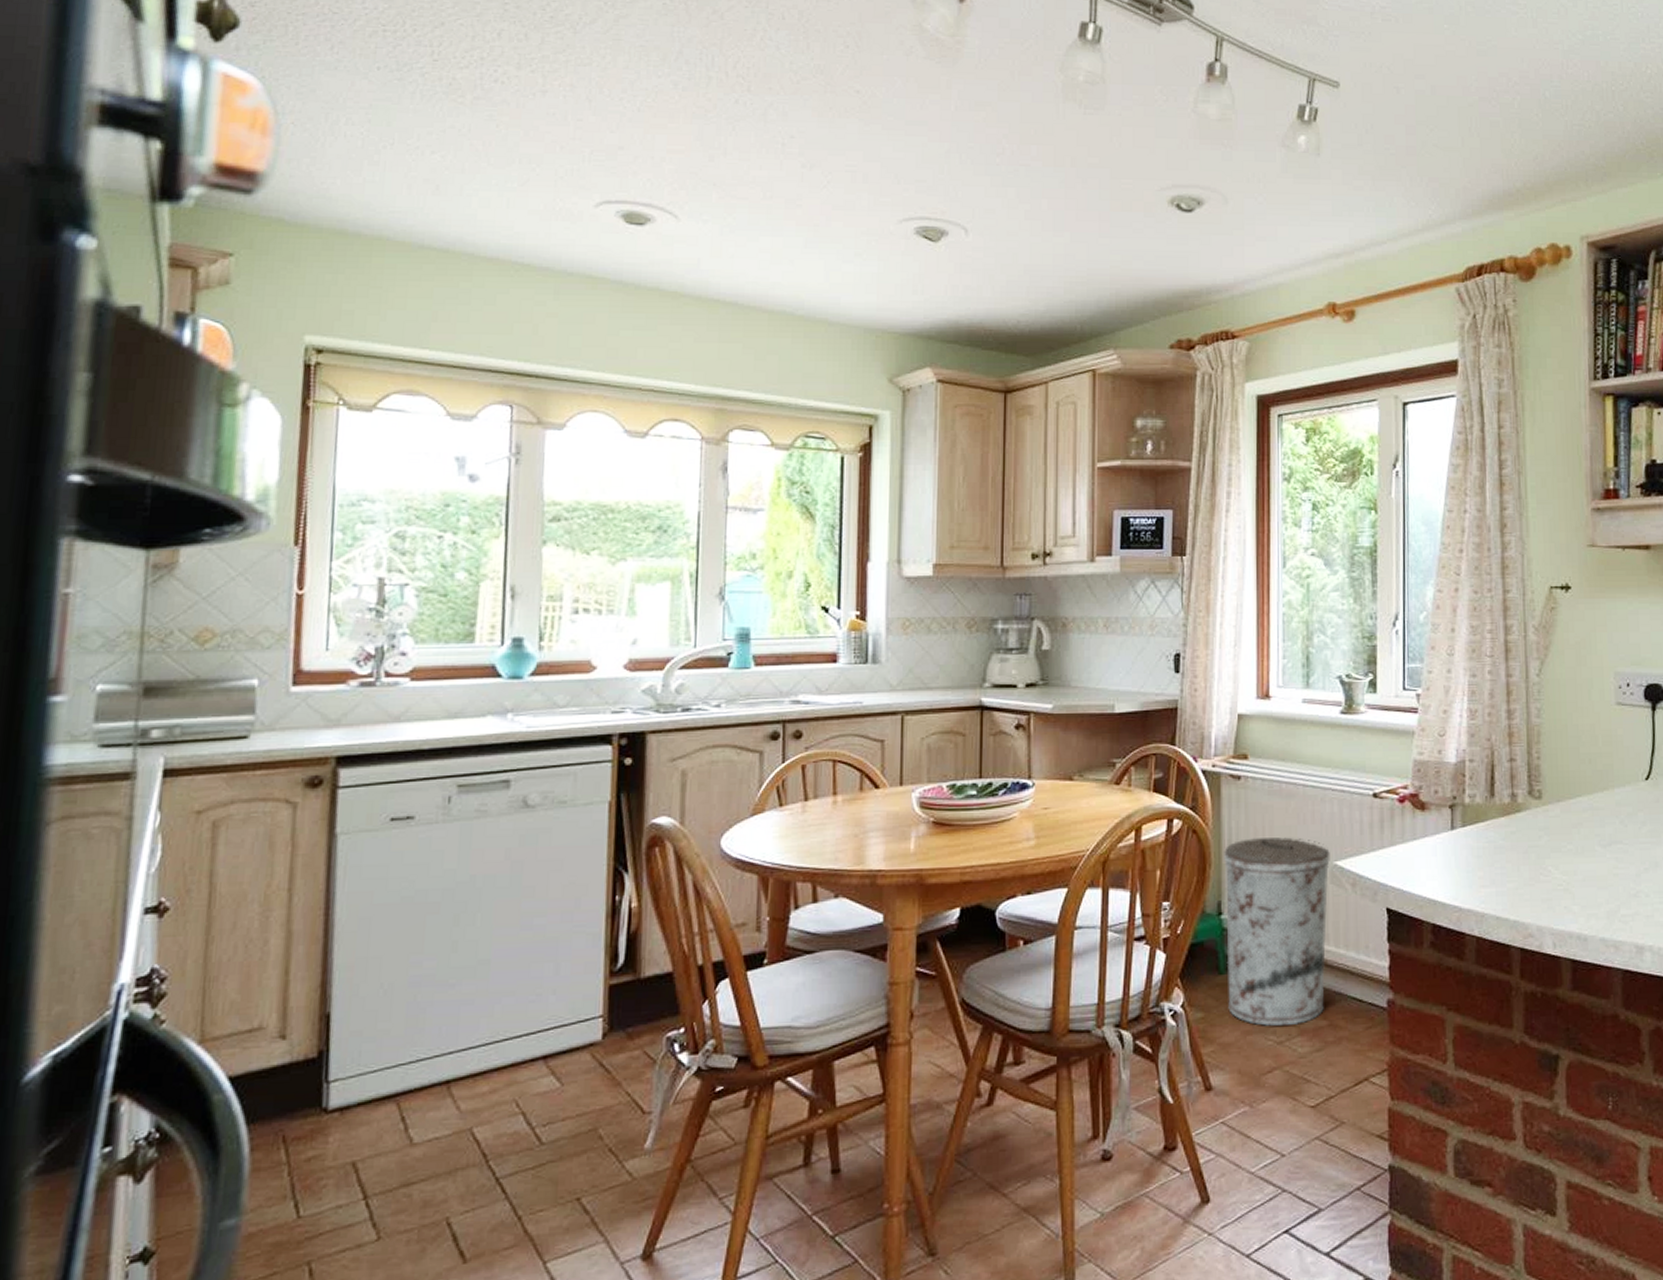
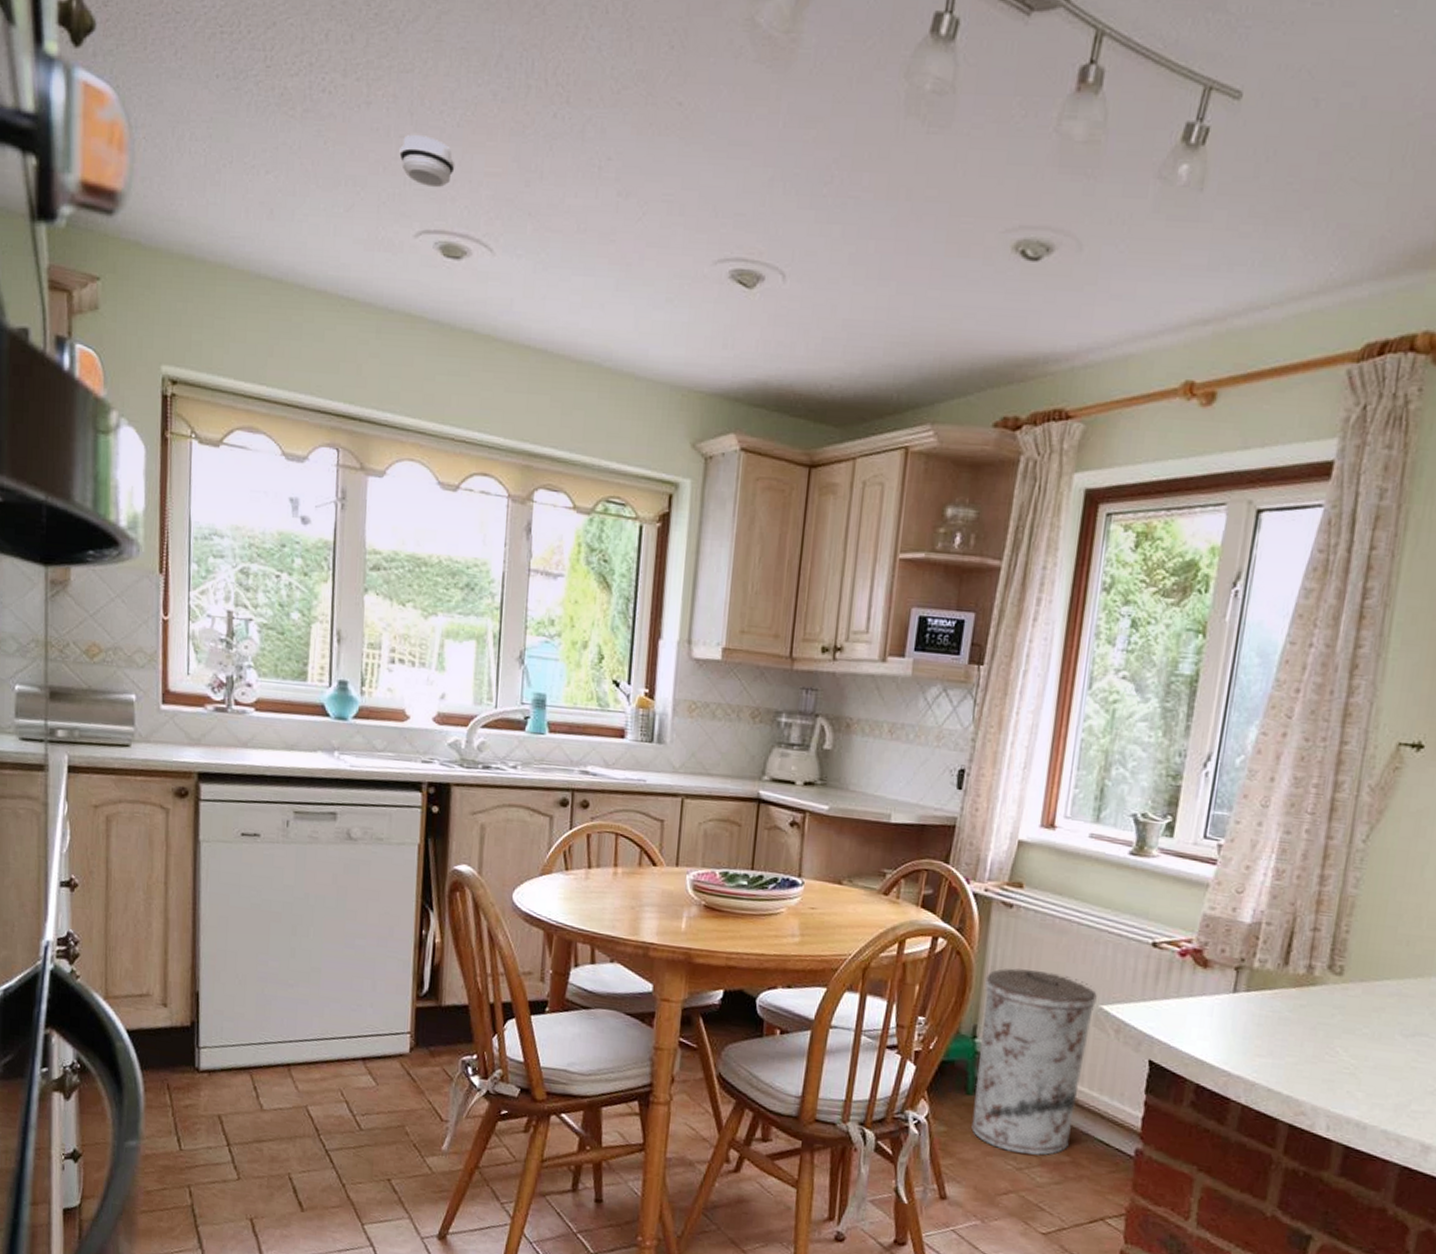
smoke detector: none [577,118,637,164] -> present [399,134,455,188]

